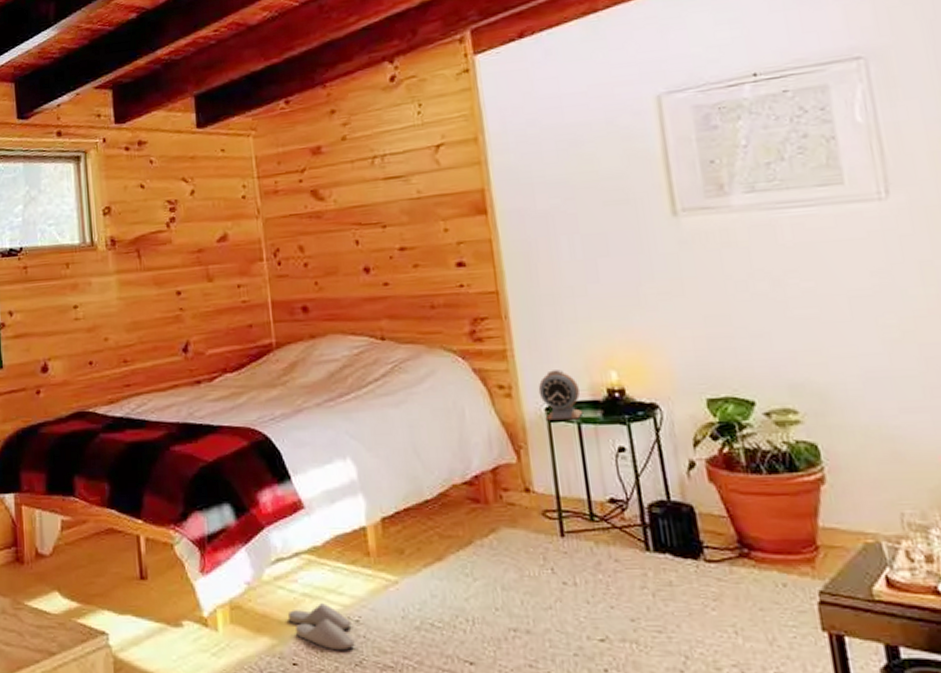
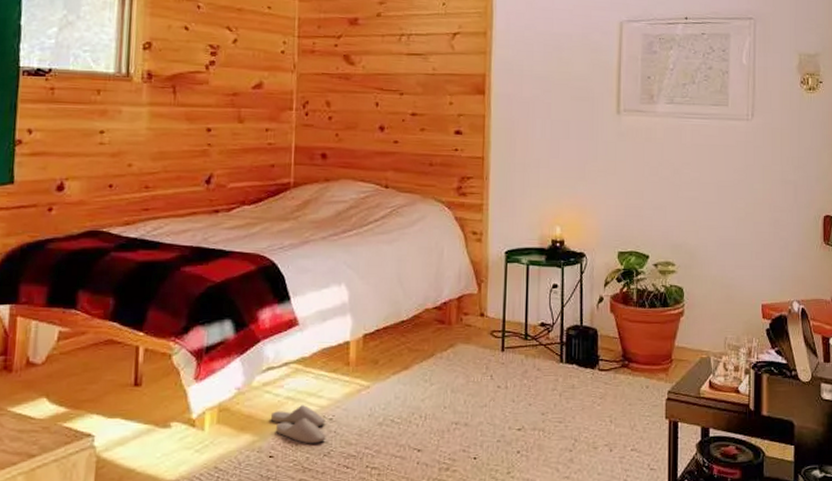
alarm clock: present [538,370,584,421] -> none [502,223,532,262]

